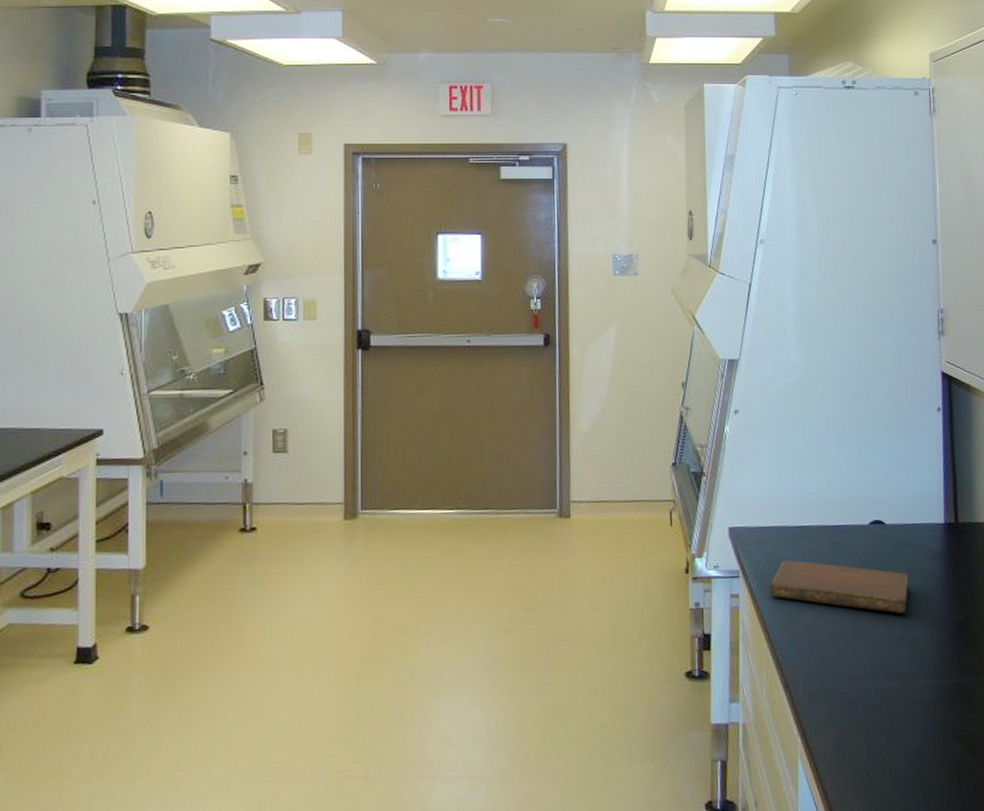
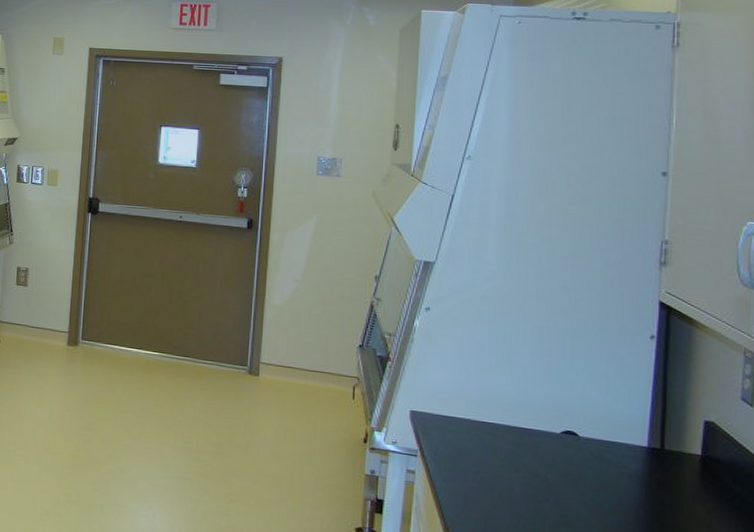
notebook: present [770,560,909,614] -> none [448,449,600,524]

